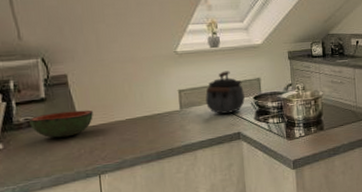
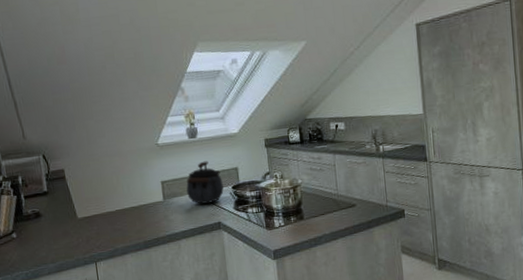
bowl: present [29,109,93,138] -> none [35,201,88,228]

